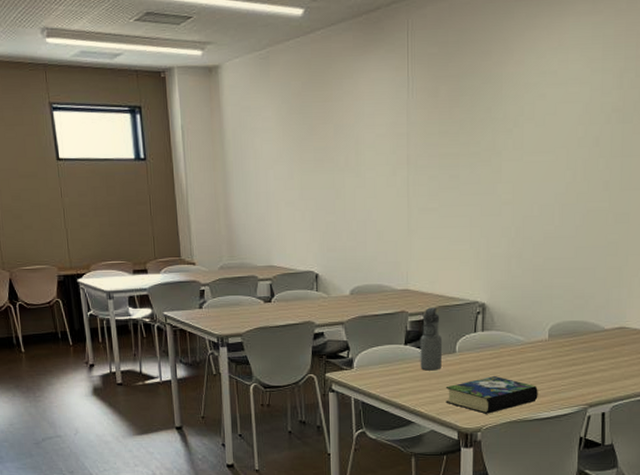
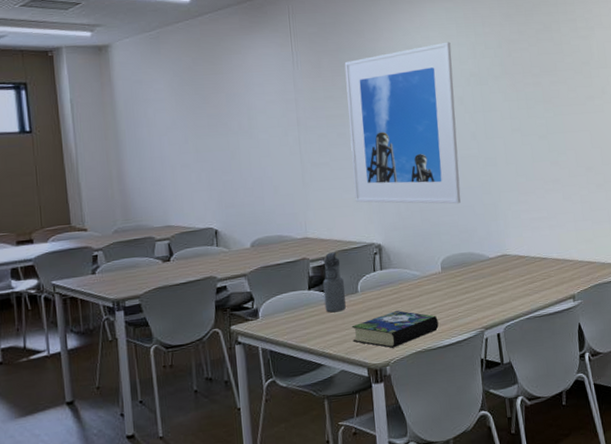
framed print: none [462,67,593,265] -> present [344,42,461,204]

